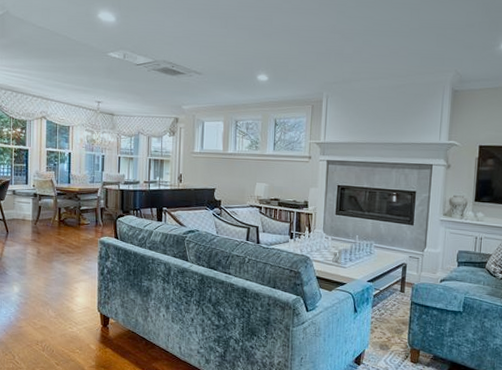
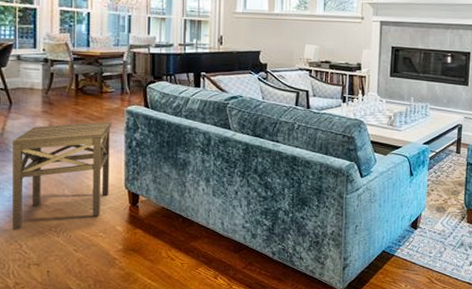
side table: none [8,250,87,343] -> present [13,122,111,231]

